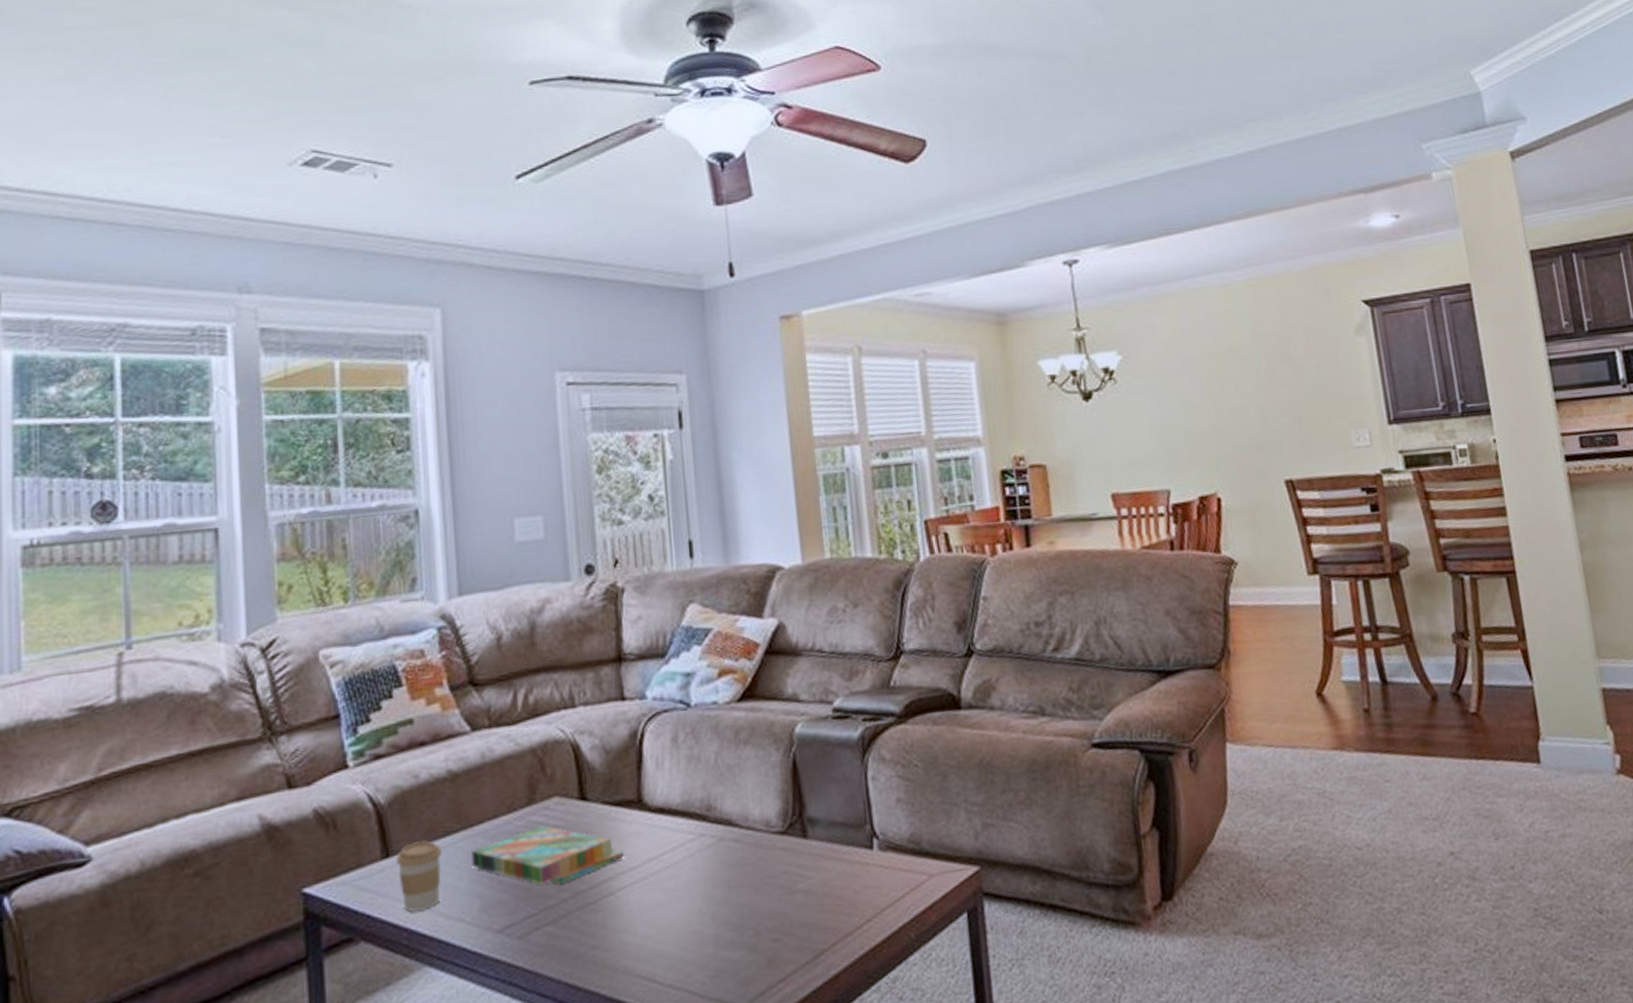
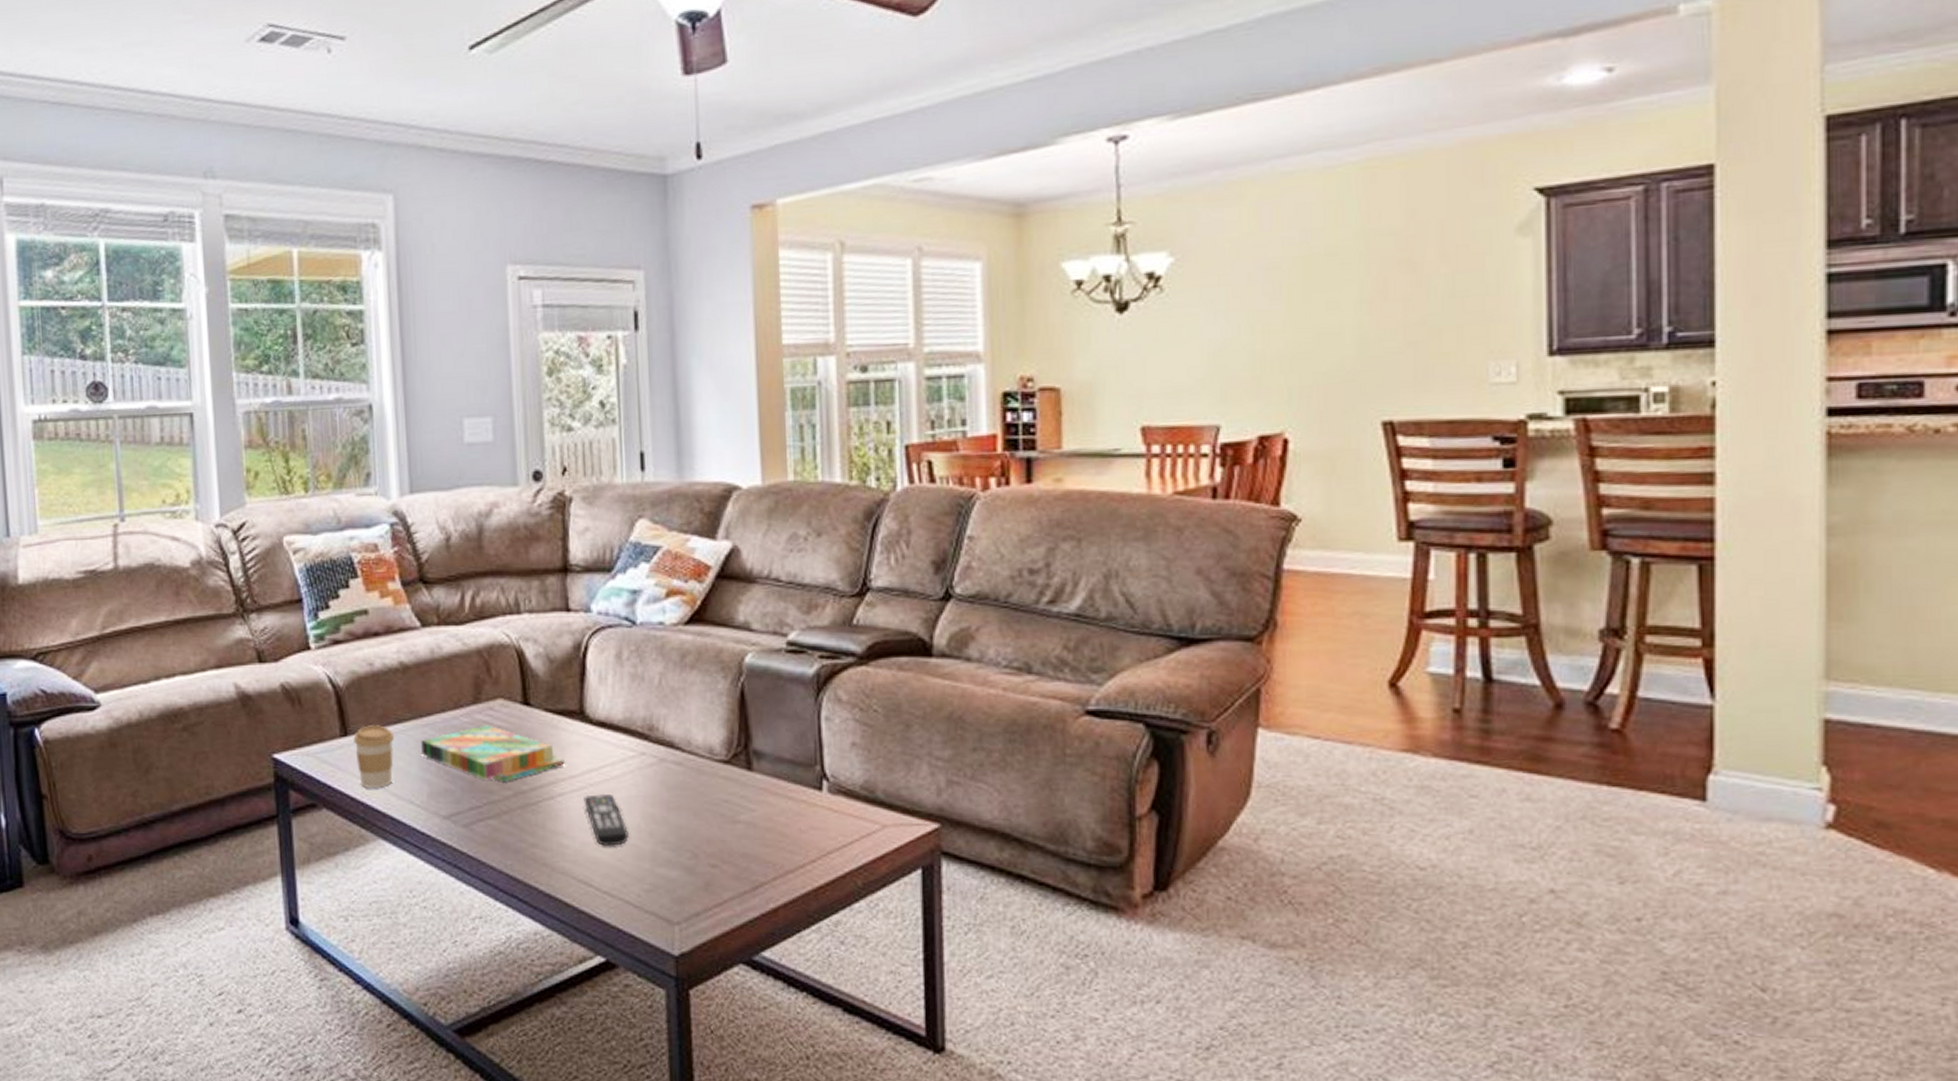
remote control: none [644,881,692,938] -> present [583,793,630,847]

